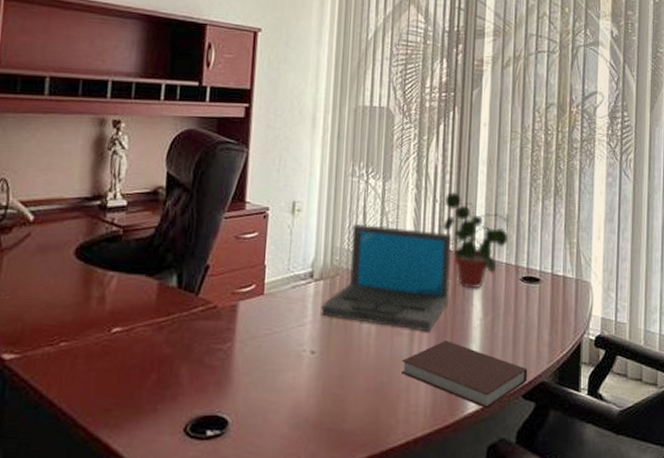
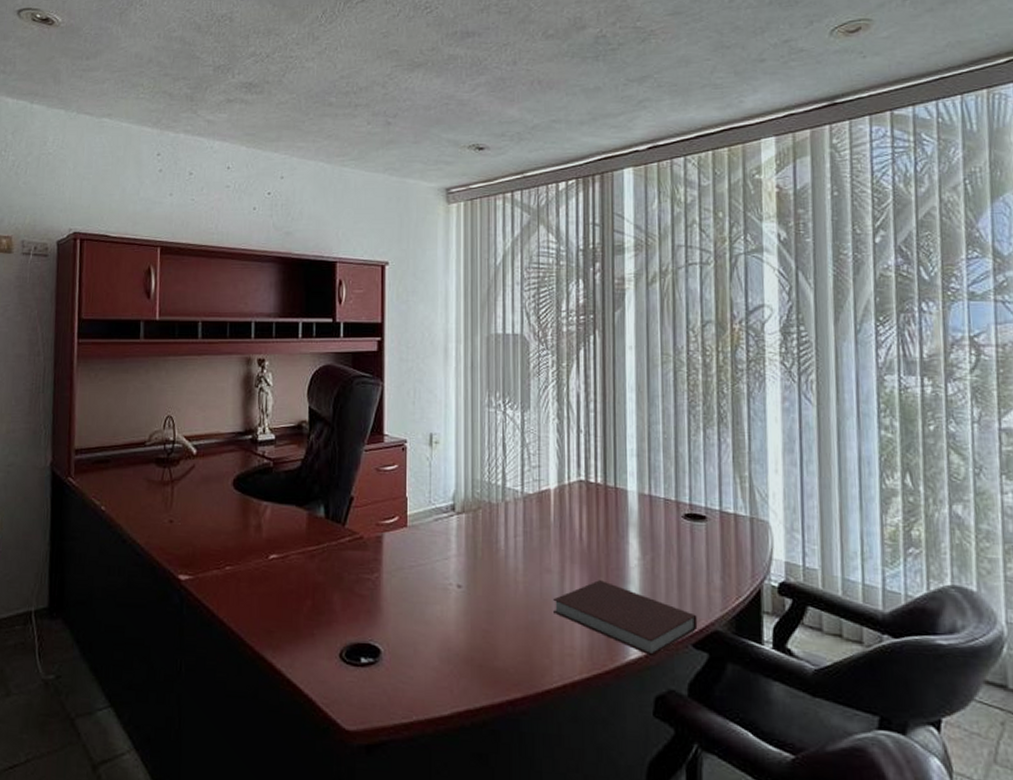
laptop: present [320,224,451,332] -> none [465,457,602,570]
potted plant: present [443,191,509,289] -> none [590,420,666,526]

